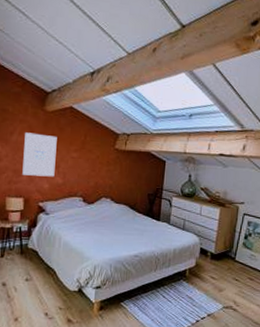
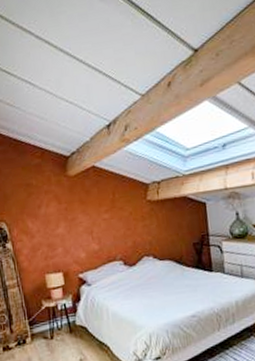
wall art: present [22,132,57,177] -> none [52,200,90,248]

